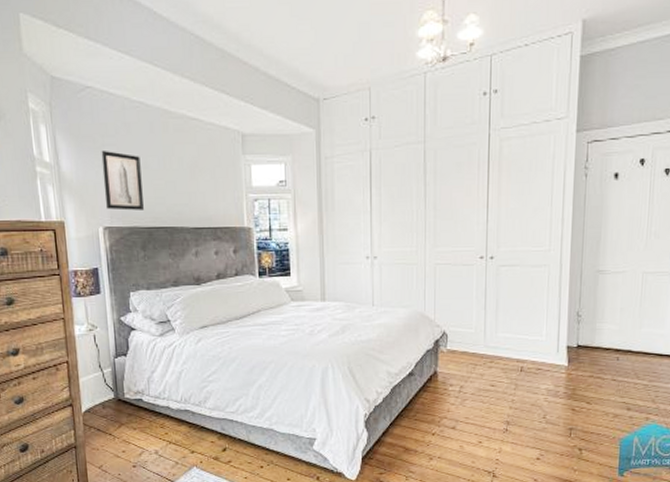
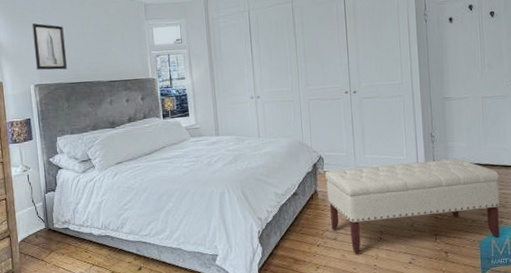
bench: none [447,342,652,445] -> present [324,158,500,254]

